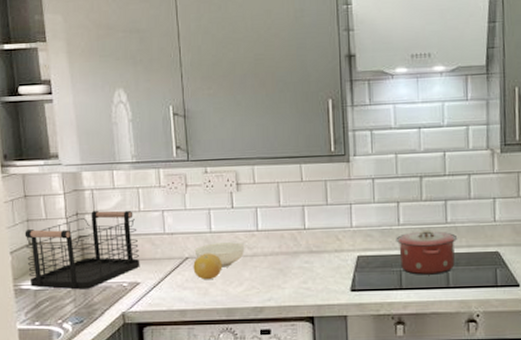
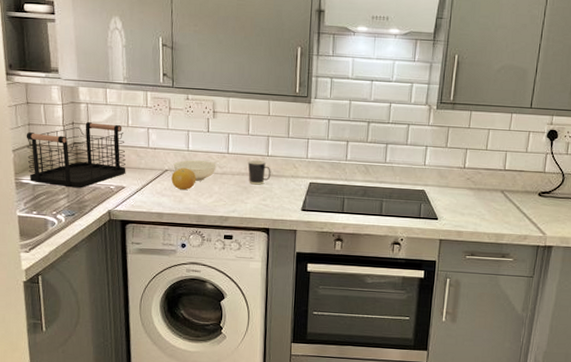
mug: none [281,236,310,265] -> present [247,160,271,185]
casserole: present [396,230,458,275] -> none [342,166,393,204]

